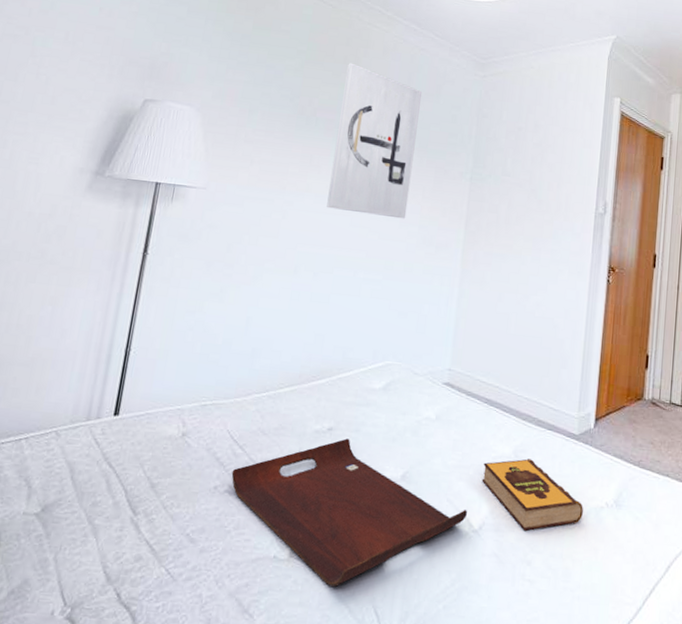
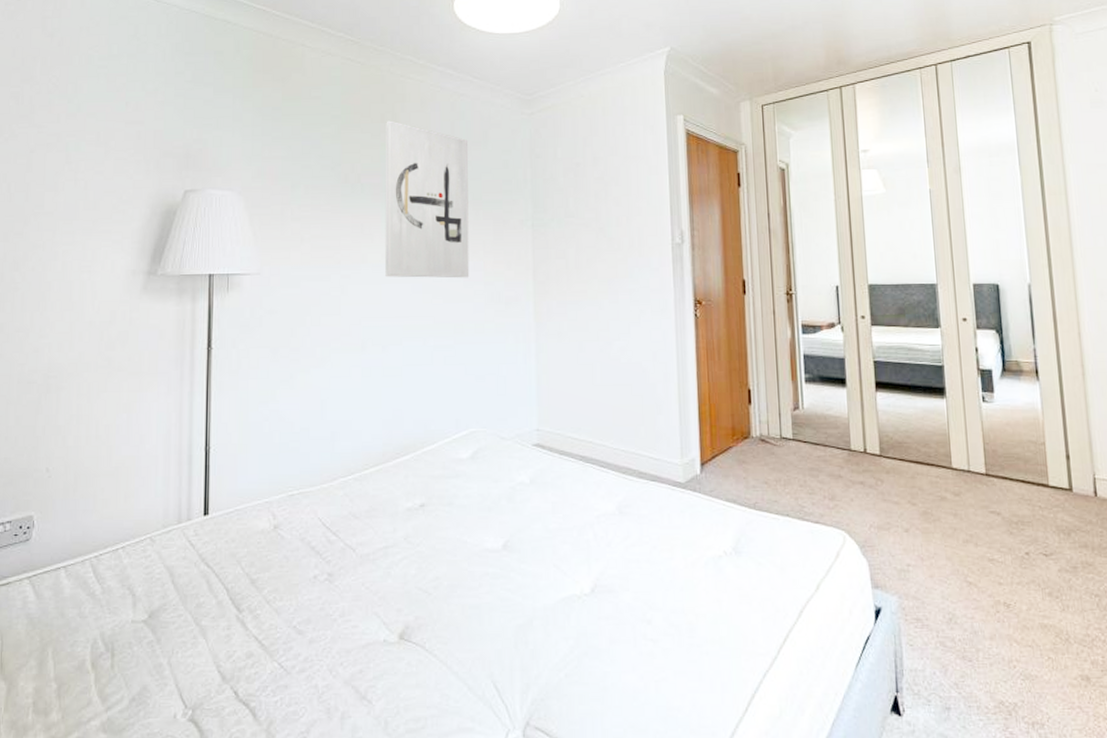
serving tray: present [231,438,468,587] -> none [329,513,578,665]
hardback book: present [482,458,583,531] -> none [587,513,700,589]

